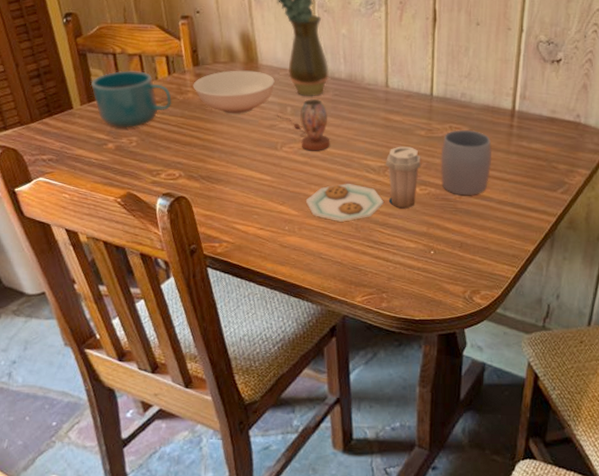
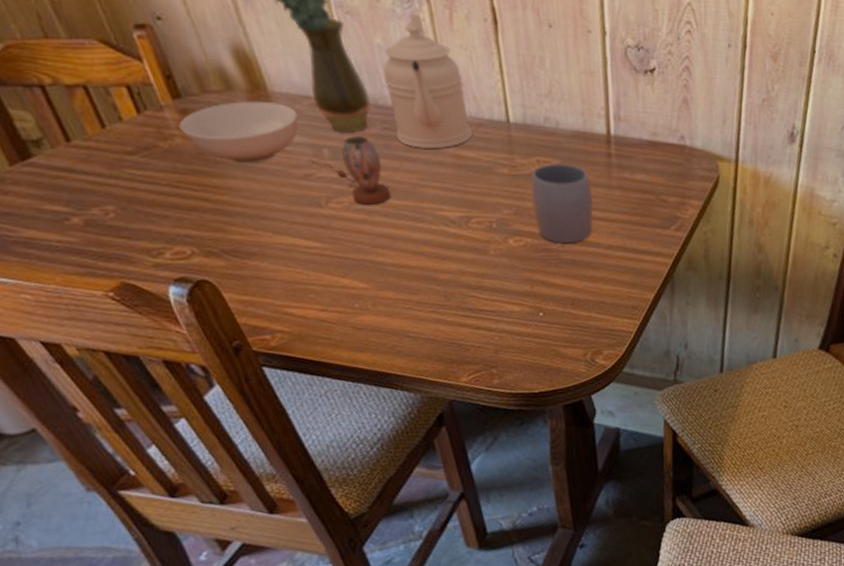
cup: present [91,70,172,128] -> none [17,110,155,195]
plate: present [305,146,422,222] -> none [373,189,511,291]
coffeepot: none [343,12,402,112] -> present [383,13,473,148]

